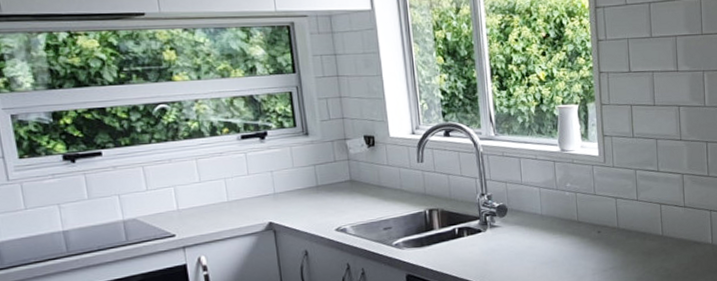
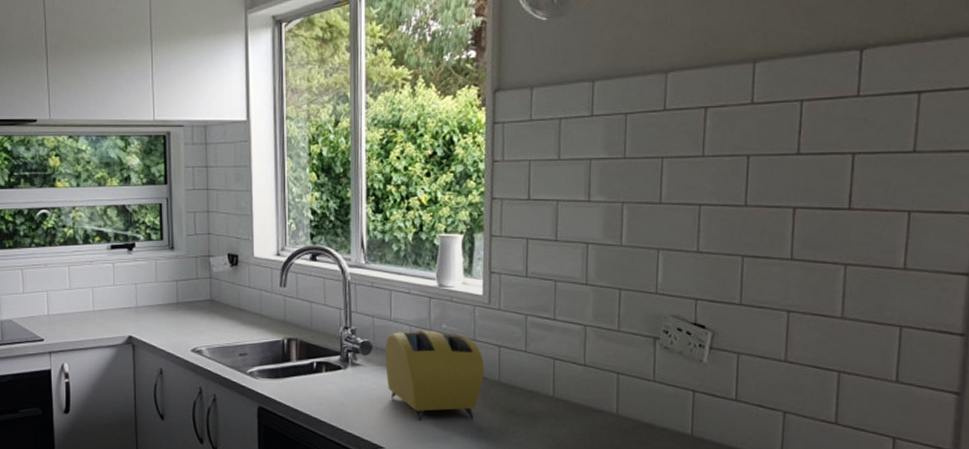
toaster: none [519,190,606,270] -> present [385,329,485,422]

